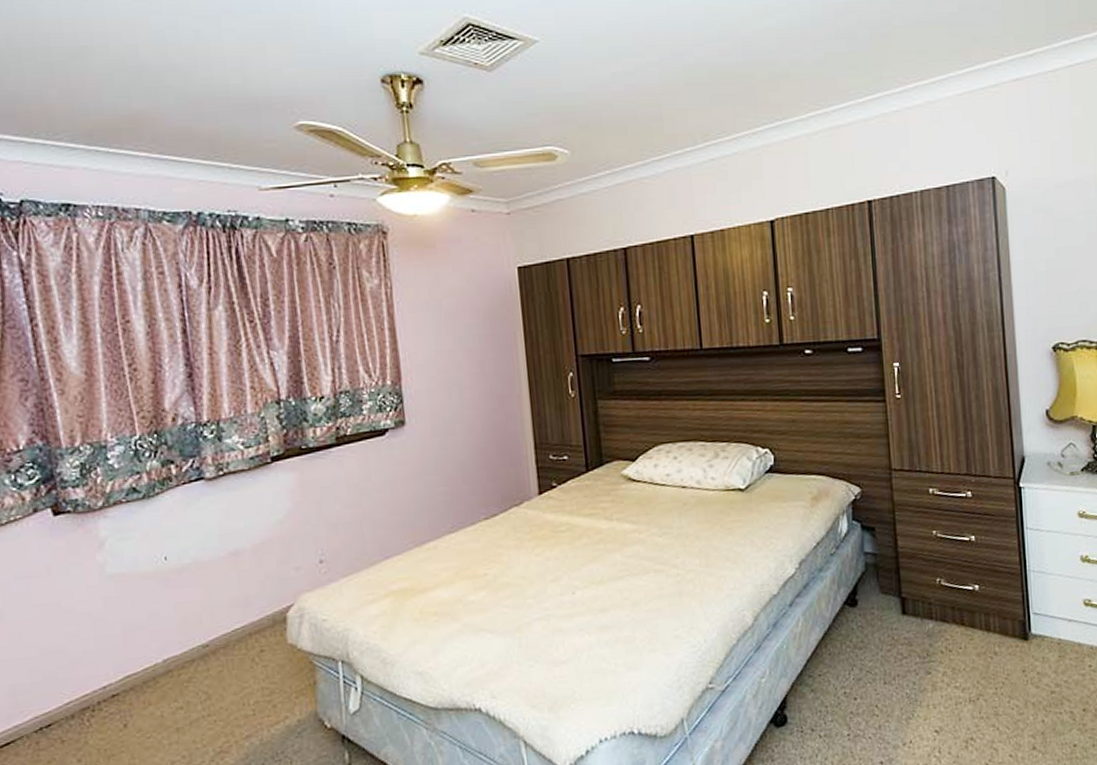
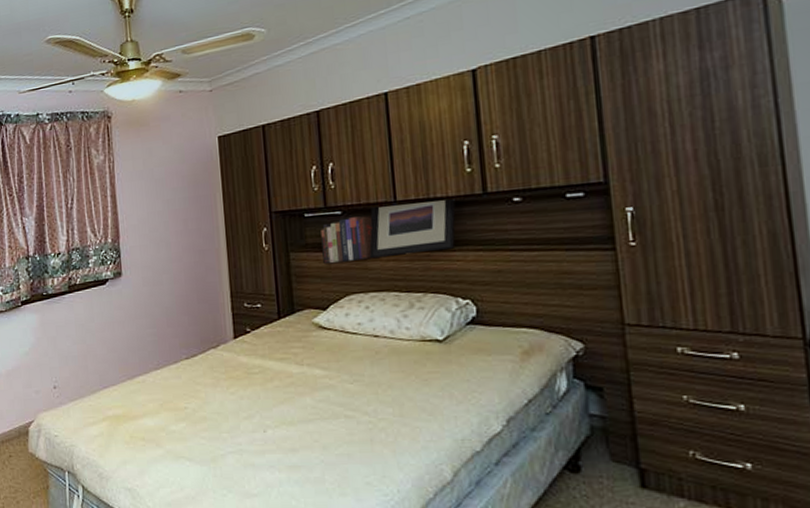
books: none [629,363,694,413] -> present [321,215,387,265]
picture frame: none [677,349,756,408] -> present [369,199,456,259]

